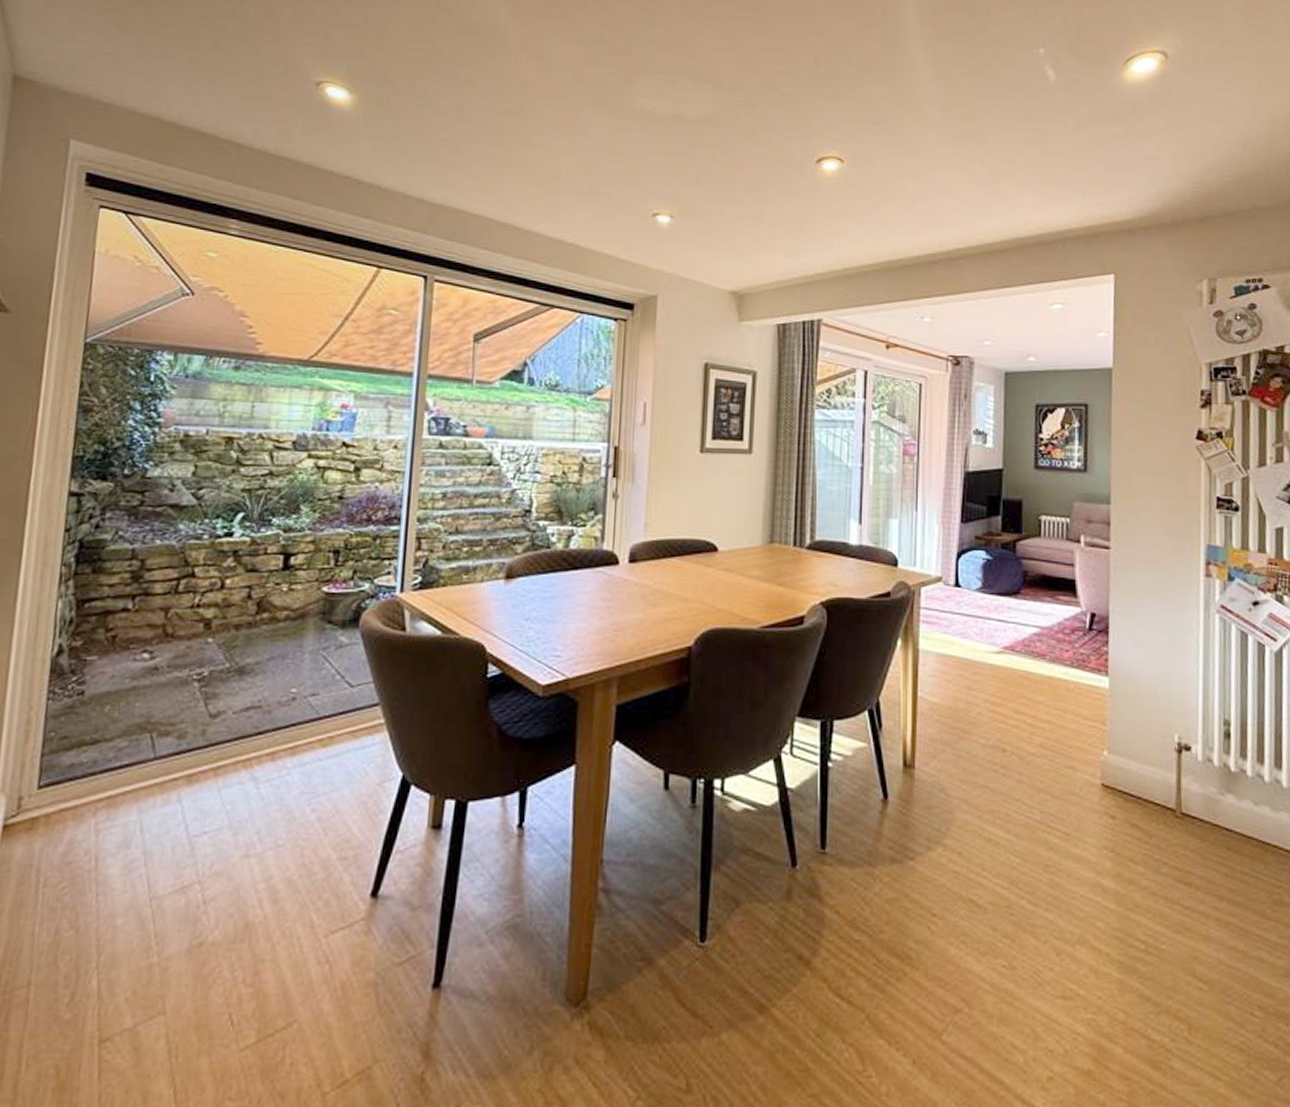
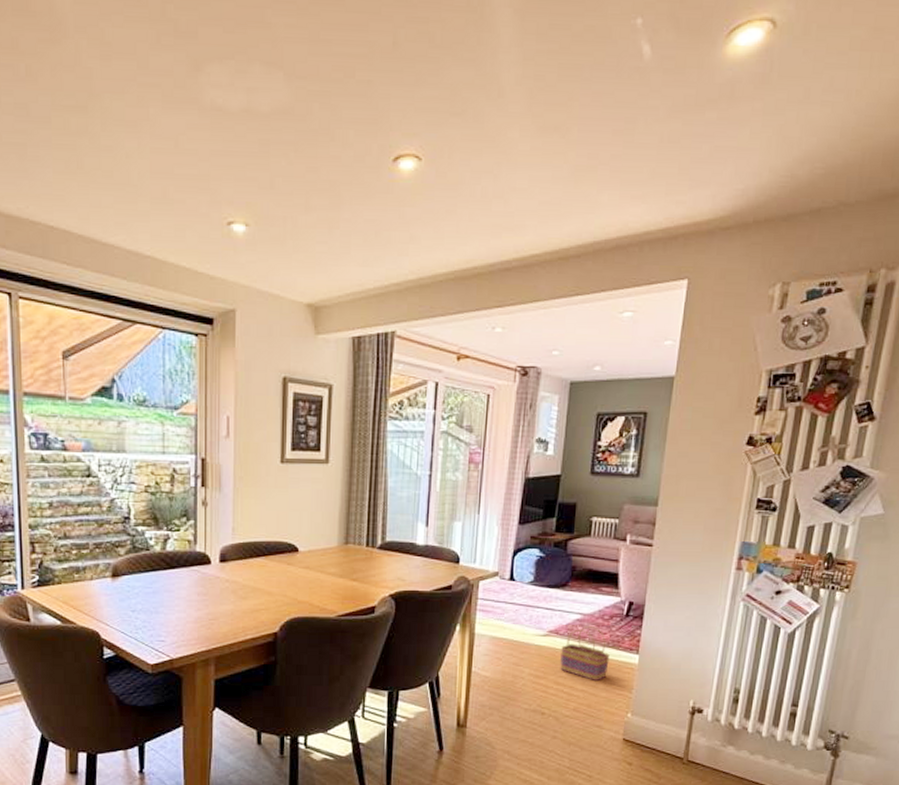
basket: none [1019,642,1076,709] -> present [560,626,610,680]

